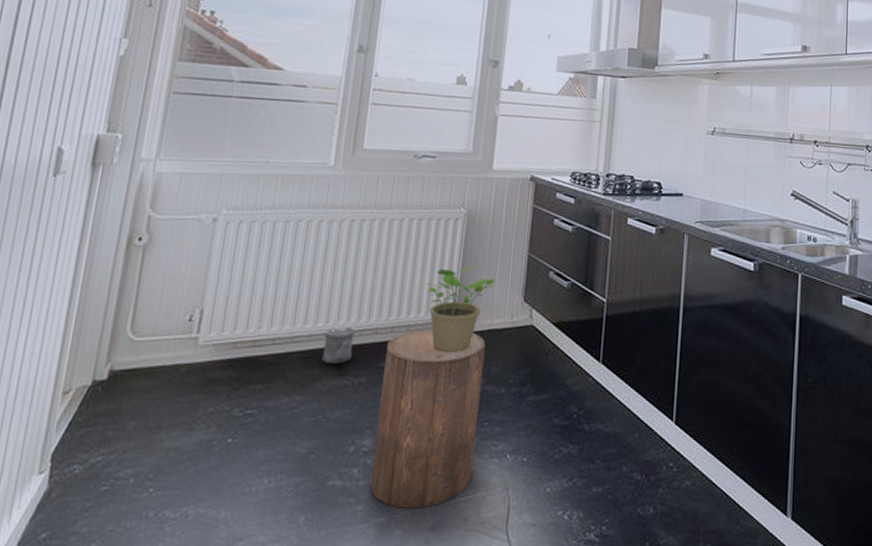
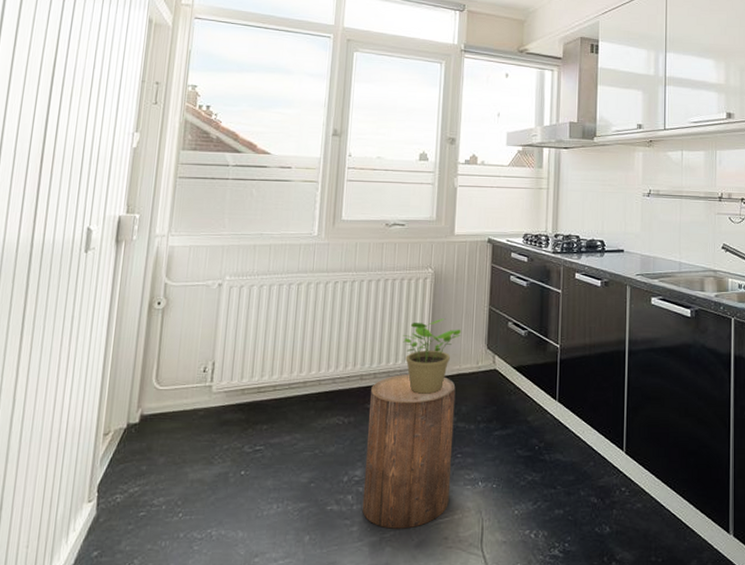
watering can: present [321,326,355,363] -> none [316,373,343,406]

